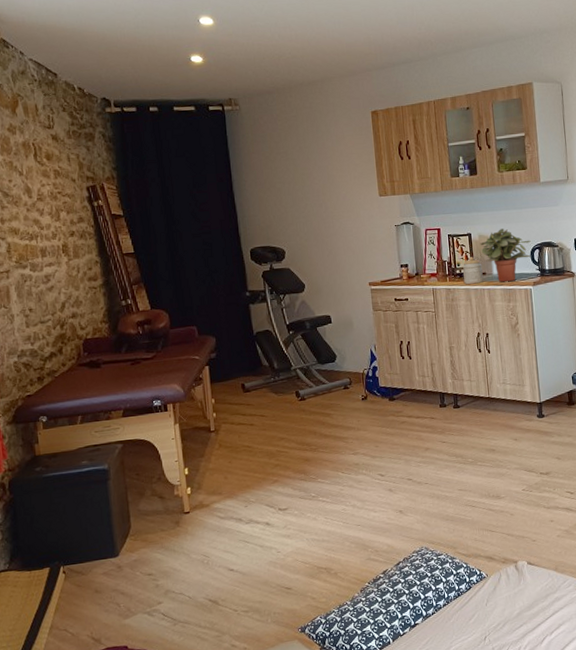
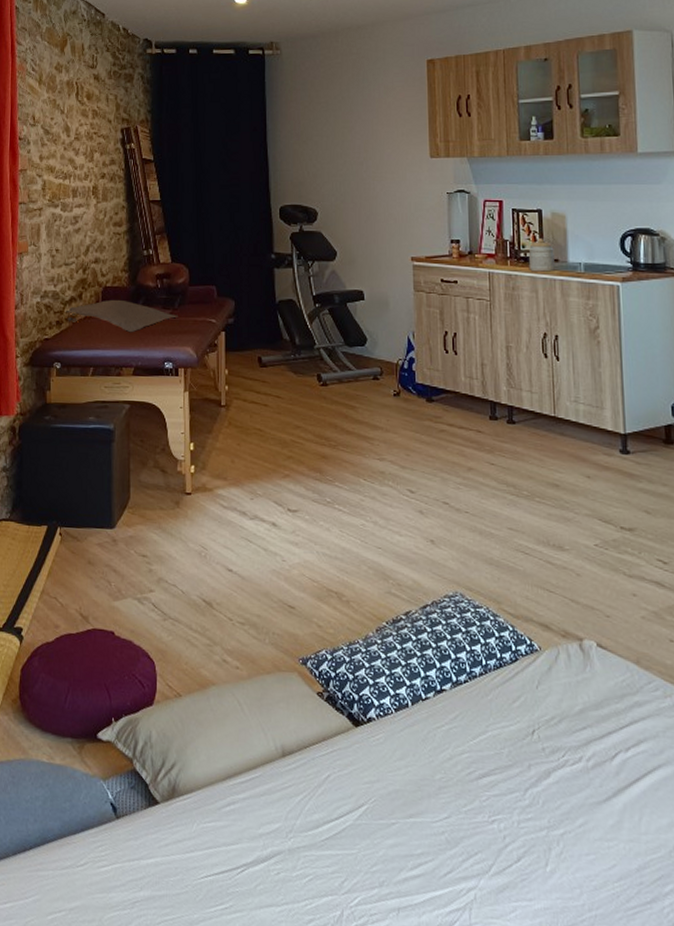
towel: none [46,349,162,379] -> present [66,299,178,333]
potted plant: present [480,229,531,283] -> none [553,207,621,274]

